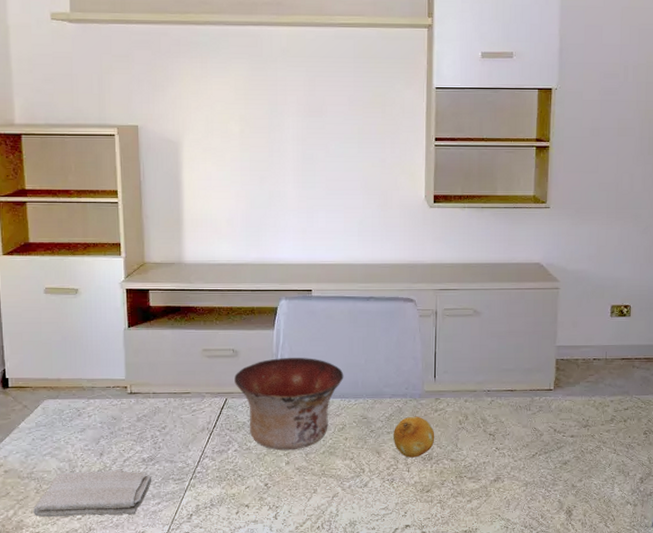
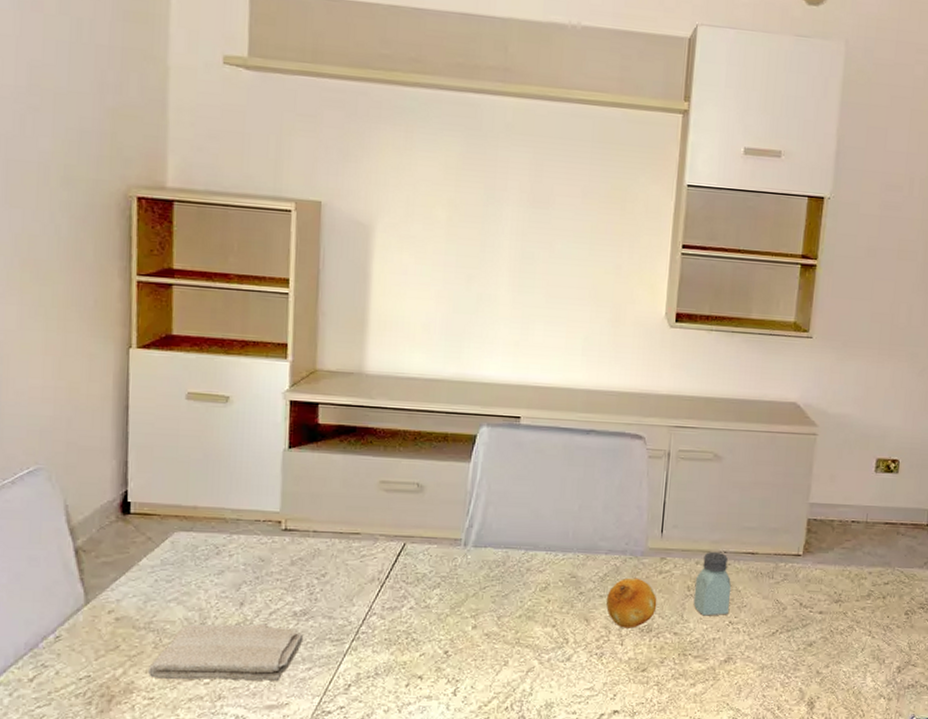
bowl: present [234,357,344,451] -> none [416,497,552,612]
saltshaker: none [465,391,496,444] -> present [693,551,732,616]

